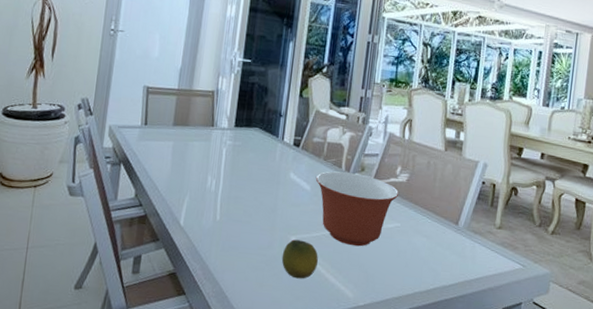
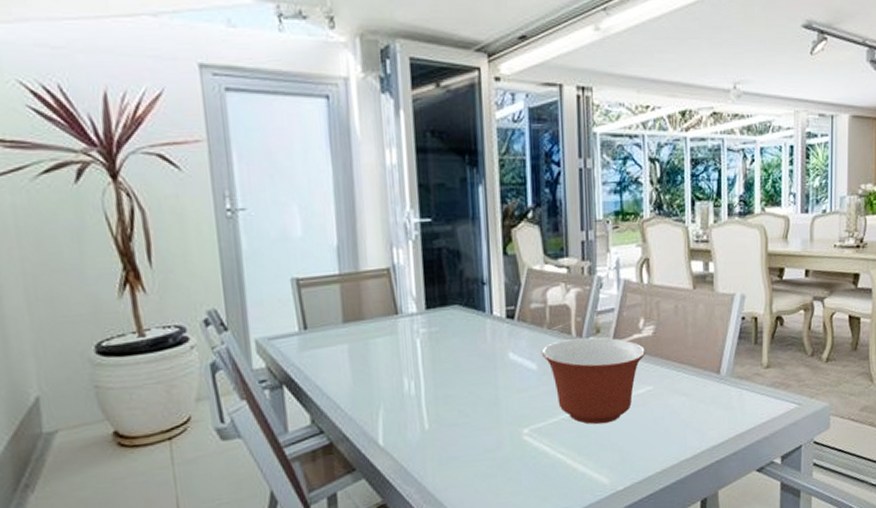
fruit: present [281,239,318,279] -> none [515,431,561,477]

